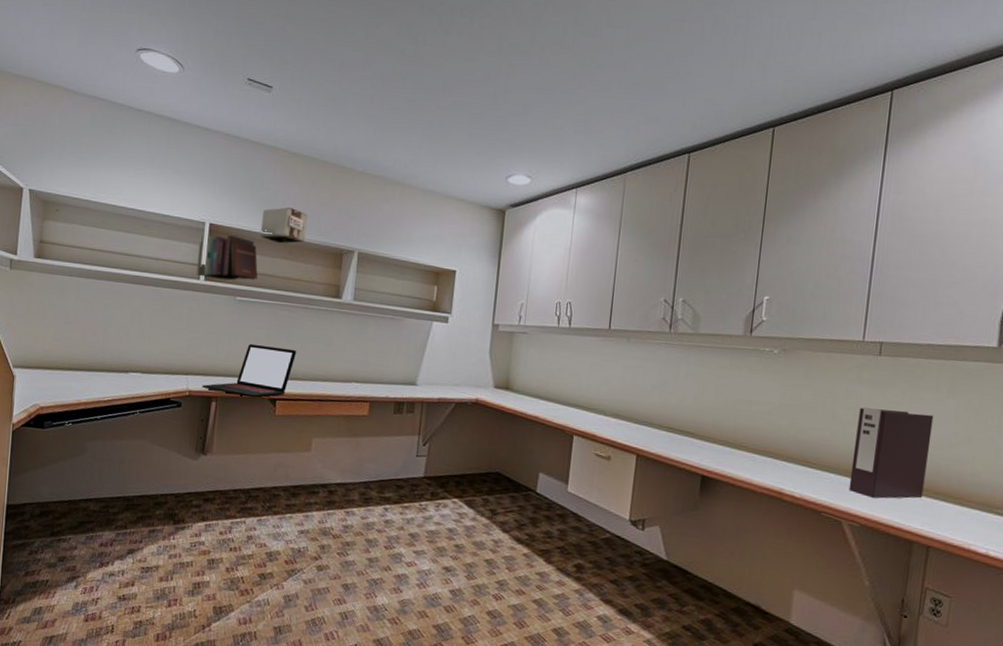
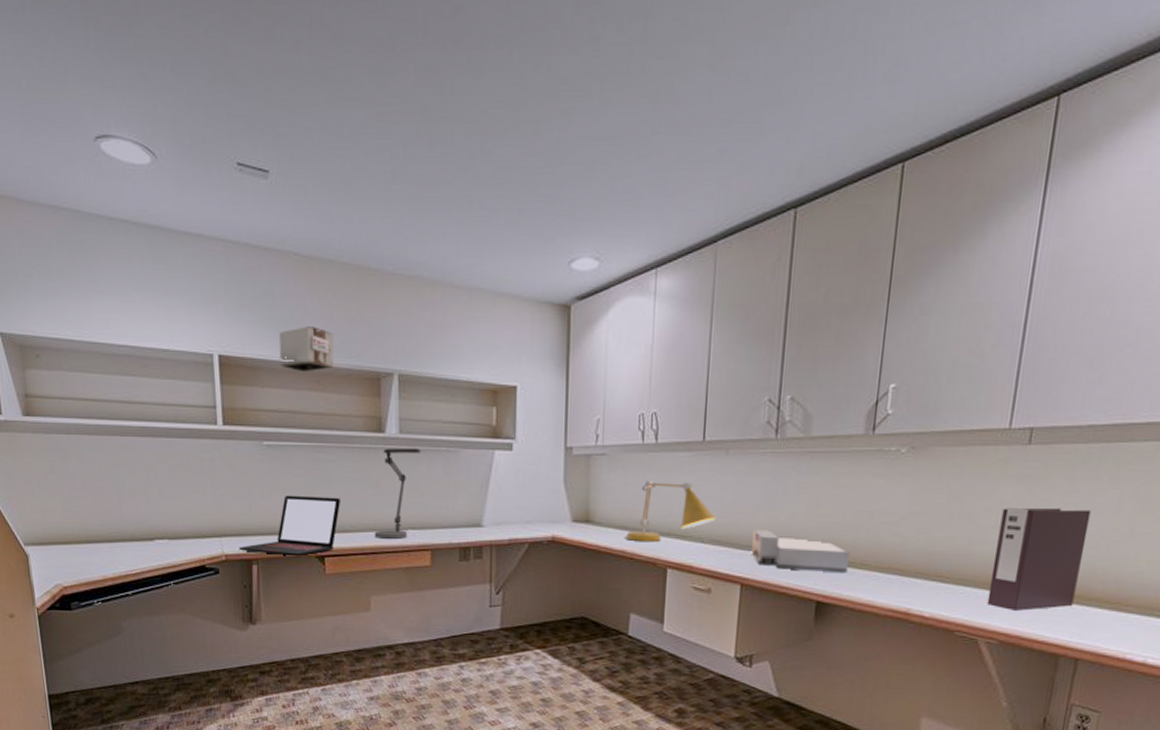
books: present [196,235,258,281] -> none [209,368,285,423]
desk lamp: none [321,312,371,390] -> present [374,447,422,539]
table lamp: none [538,358,618,411] -> present [624,481,716,541]
architectural model: none [646,408,731,453] -> present [750,530,850,574]

